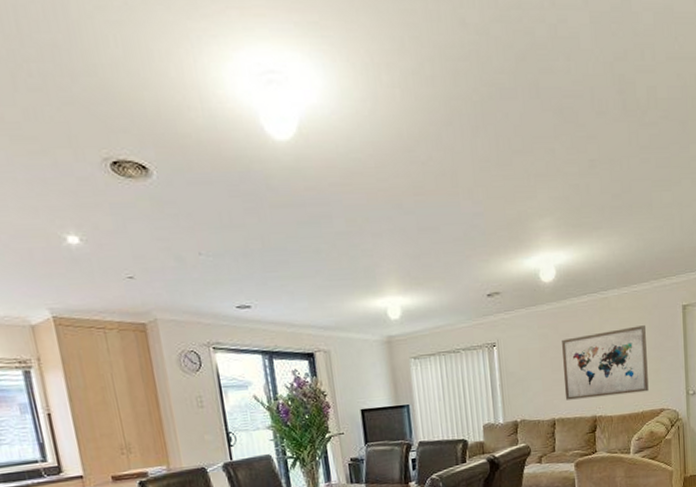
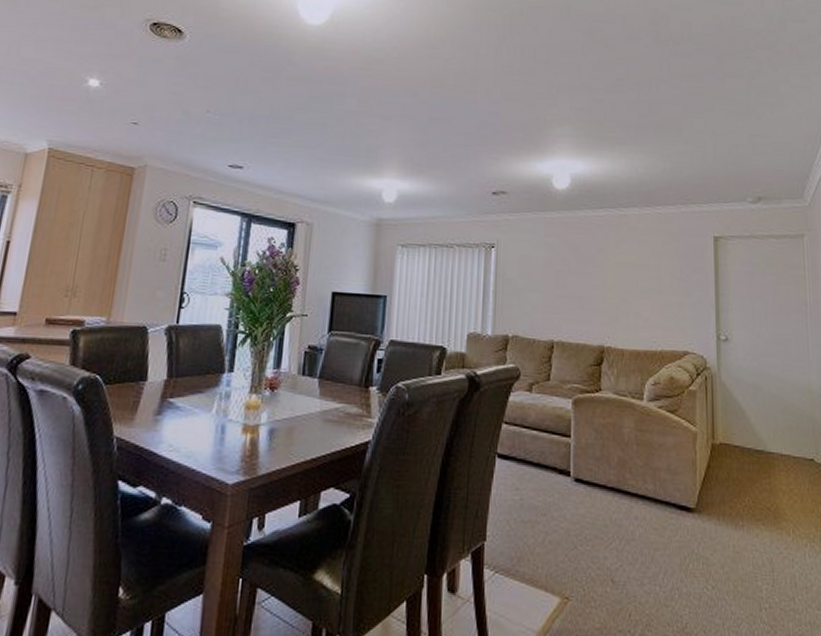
wall art: present [562,325,649,400] -> none [568,250,670,328]

